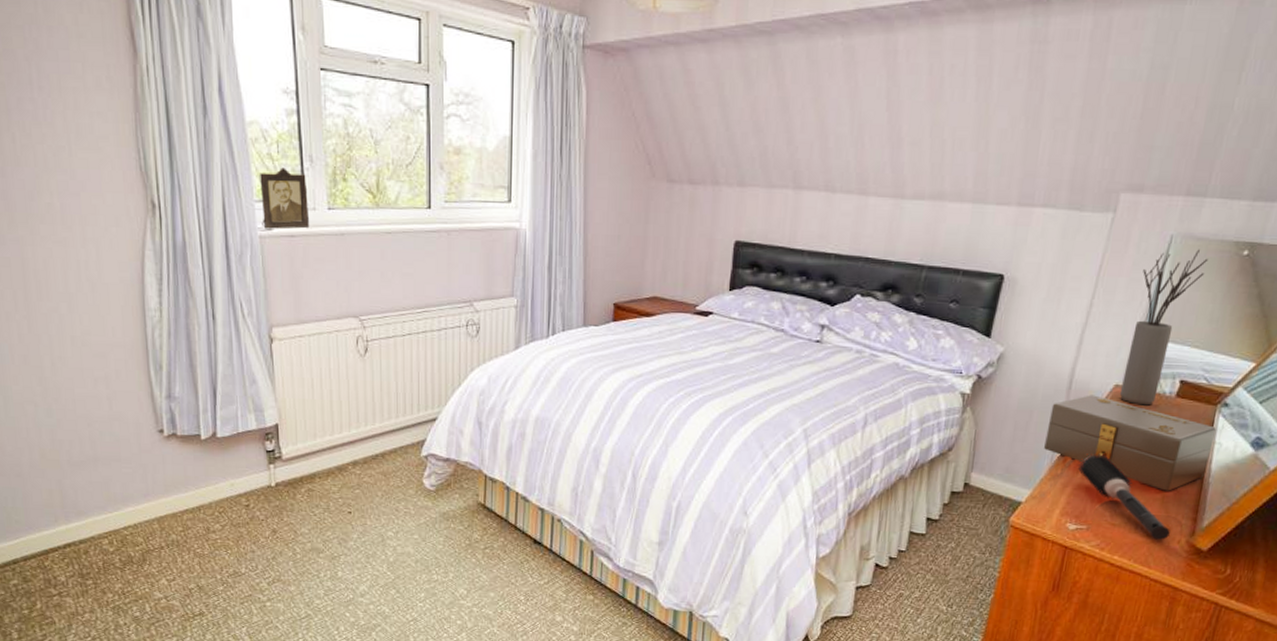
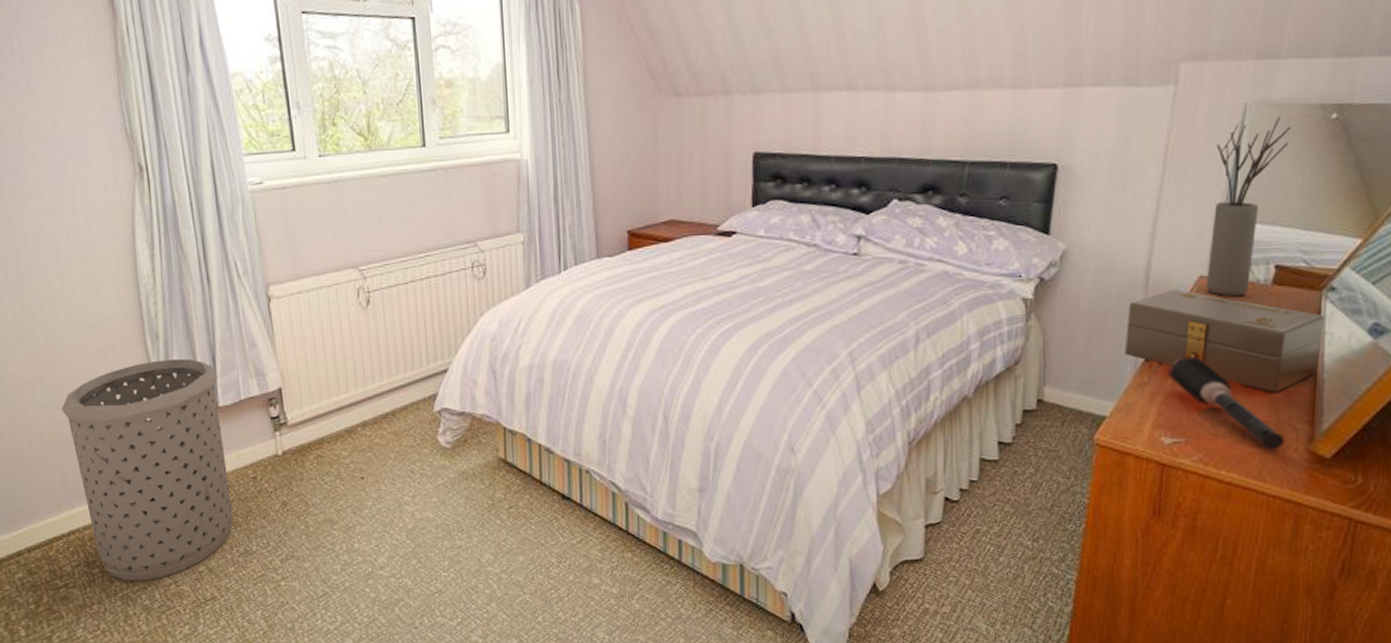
laundry basket: none [63,389,225,594] -> present [61,358,233,581]
photo frame: present [260,167,309,230] -> none [247,117,300,183]

